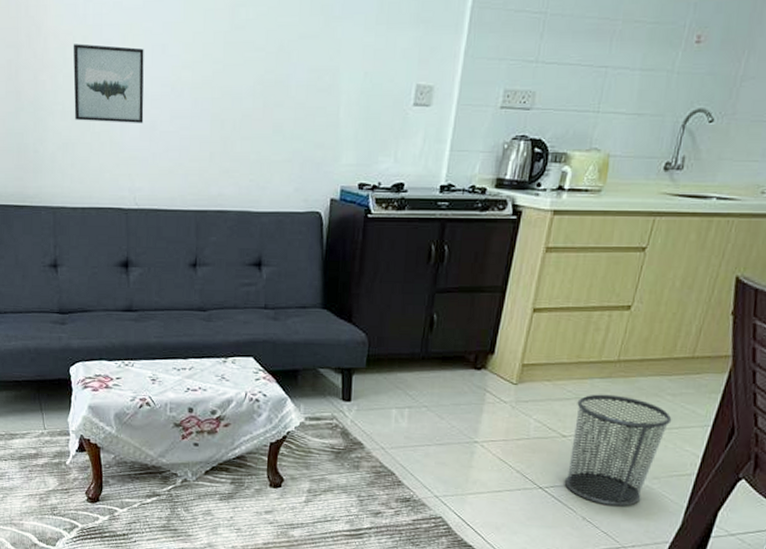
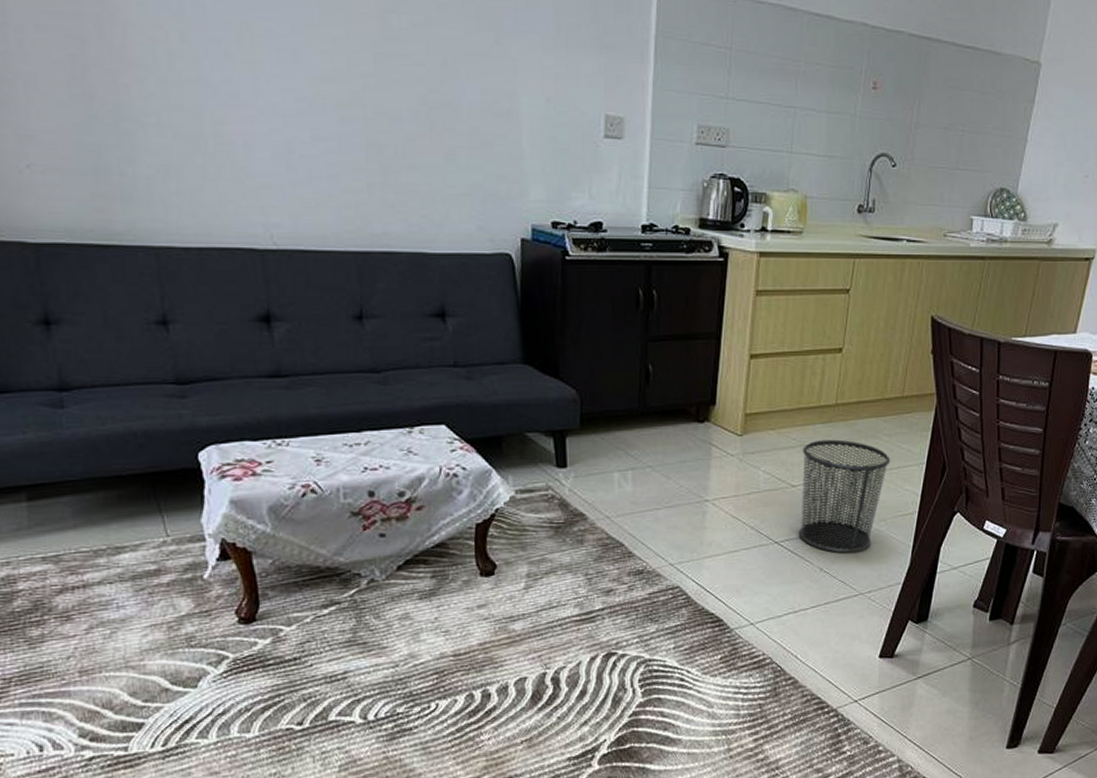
wall art: present [73,44,144,123] -> none [166,40,275,144]

